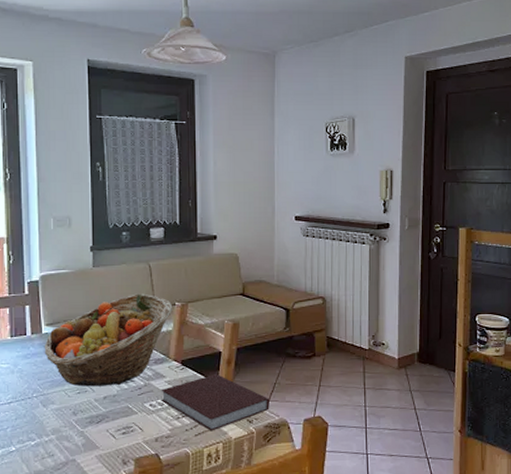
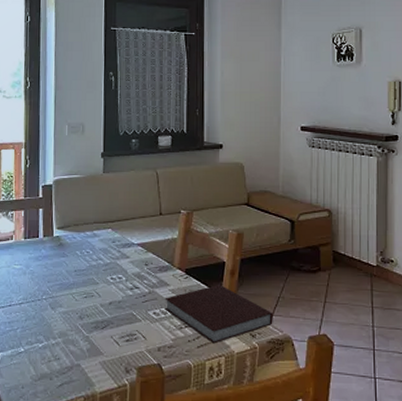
fruit basket: present [44,293,173,387] -> none [54,200,178,292]

